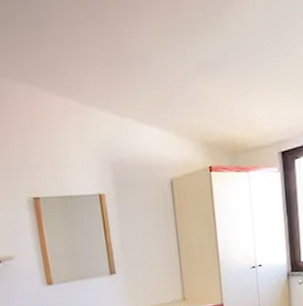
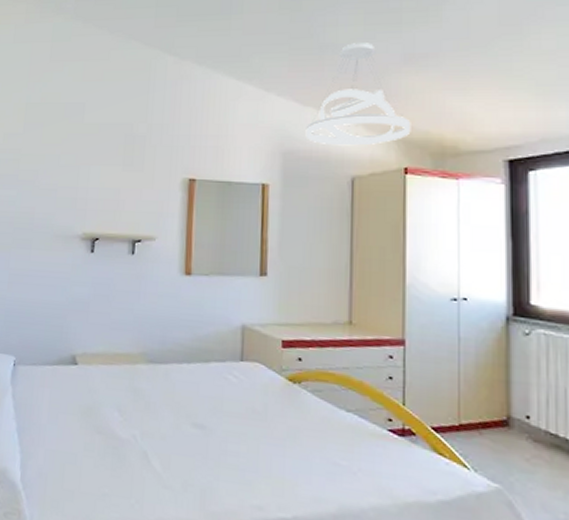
pendant light: none [127,53,211,153] -> present [305,43,411,146]

